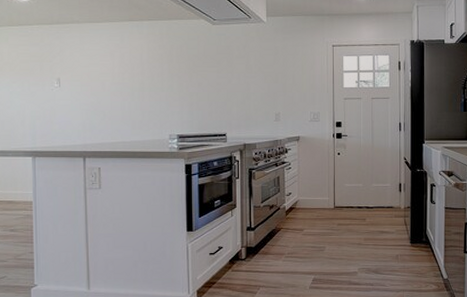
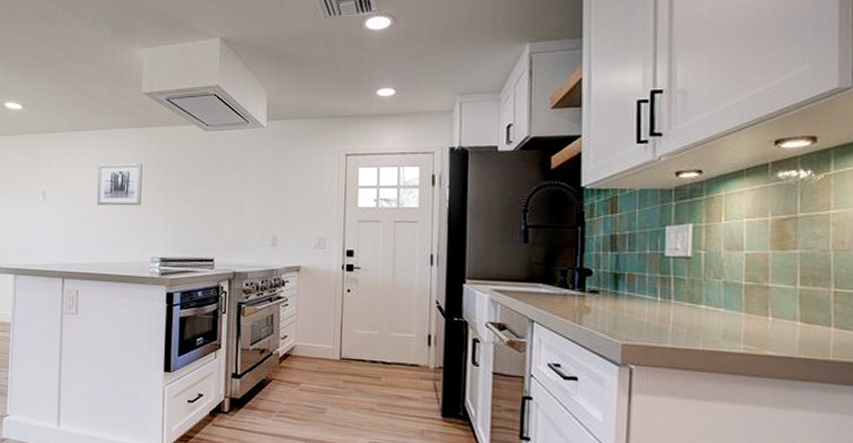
wall art: none [113,52,157,91] -> present [97,163,143,206]

